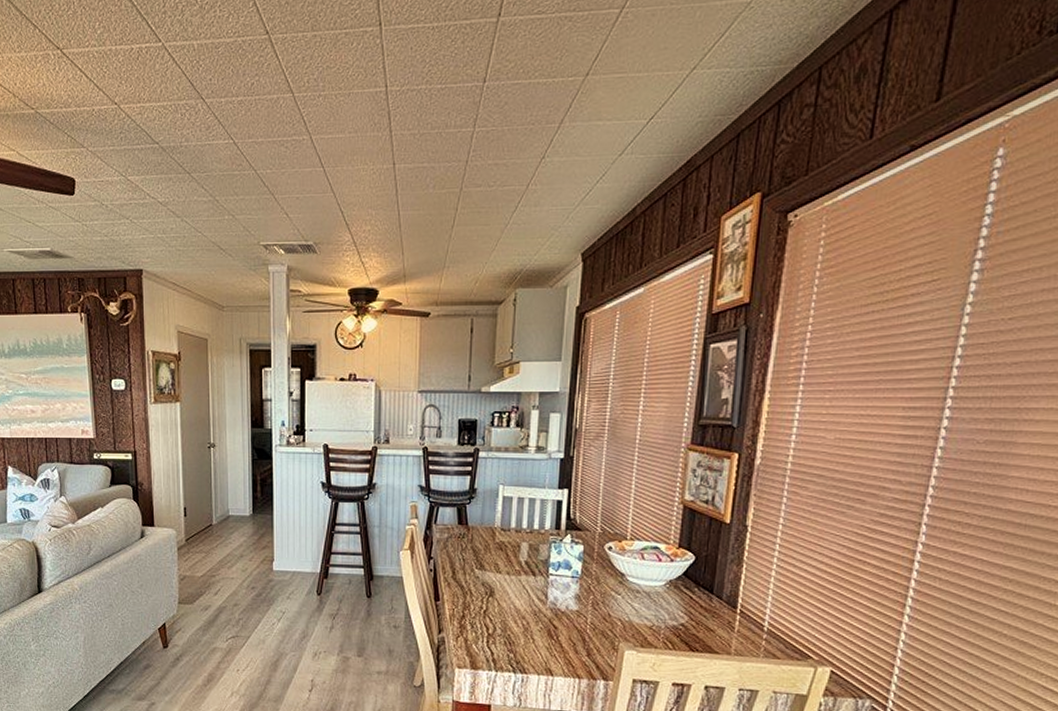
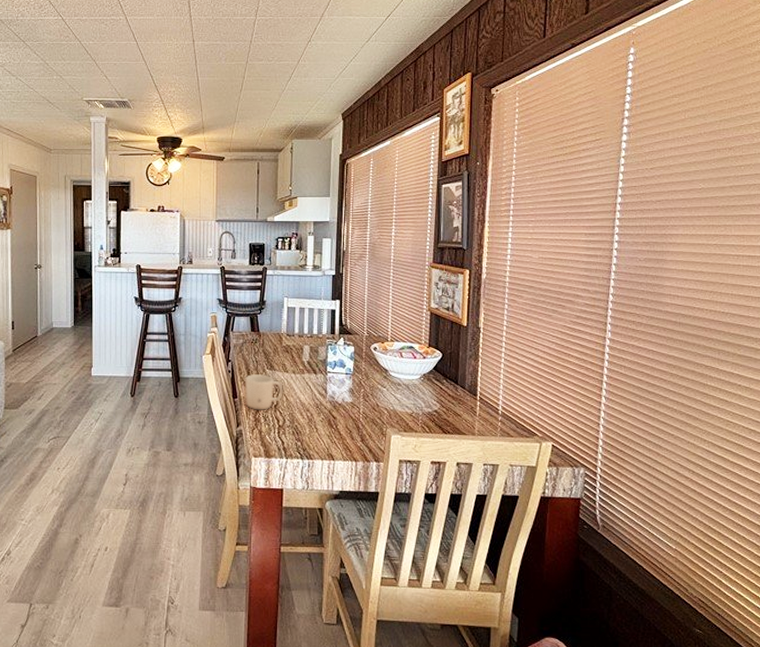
mug: none [448,574,495,616] -> present [244,374,283,410]

